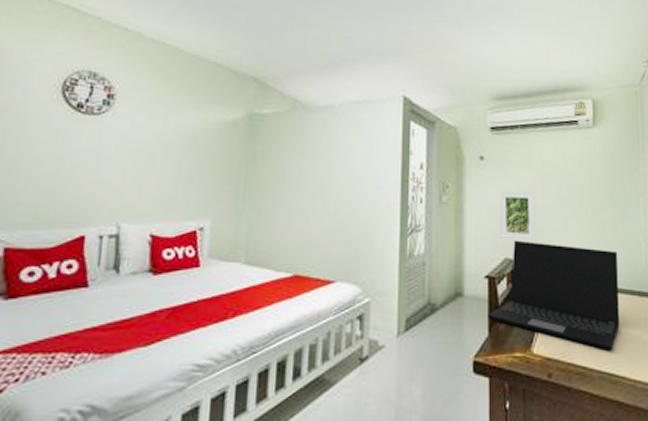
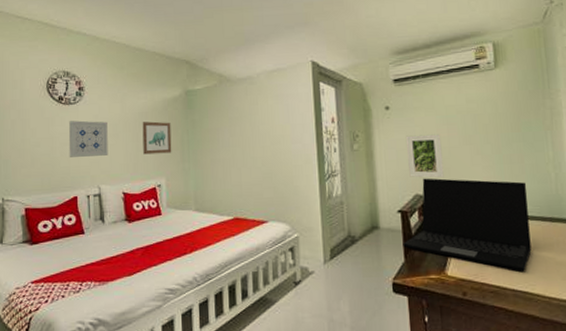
wall art: none [80,136,141,185] -> present [68,120,108,157]
wall art: none [185,146,226,189] -> present [142,121,172,155]

